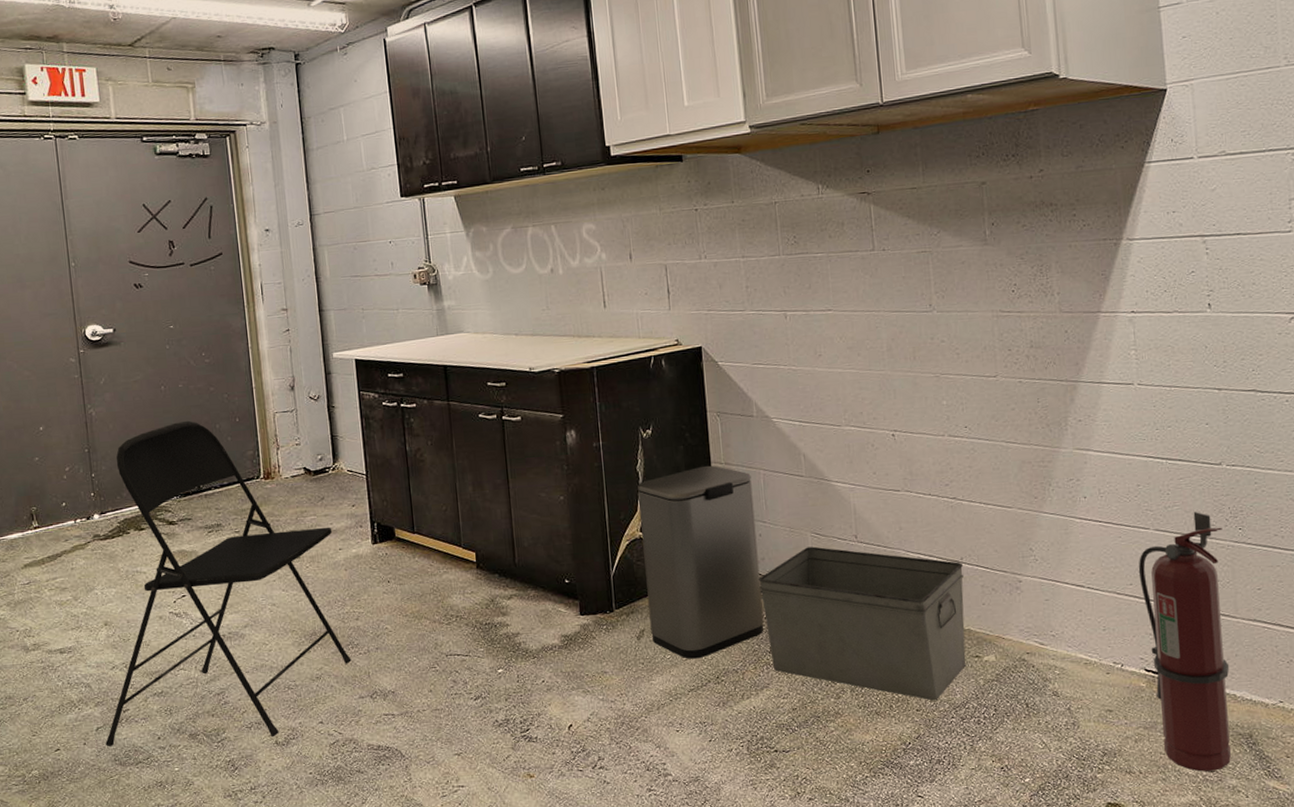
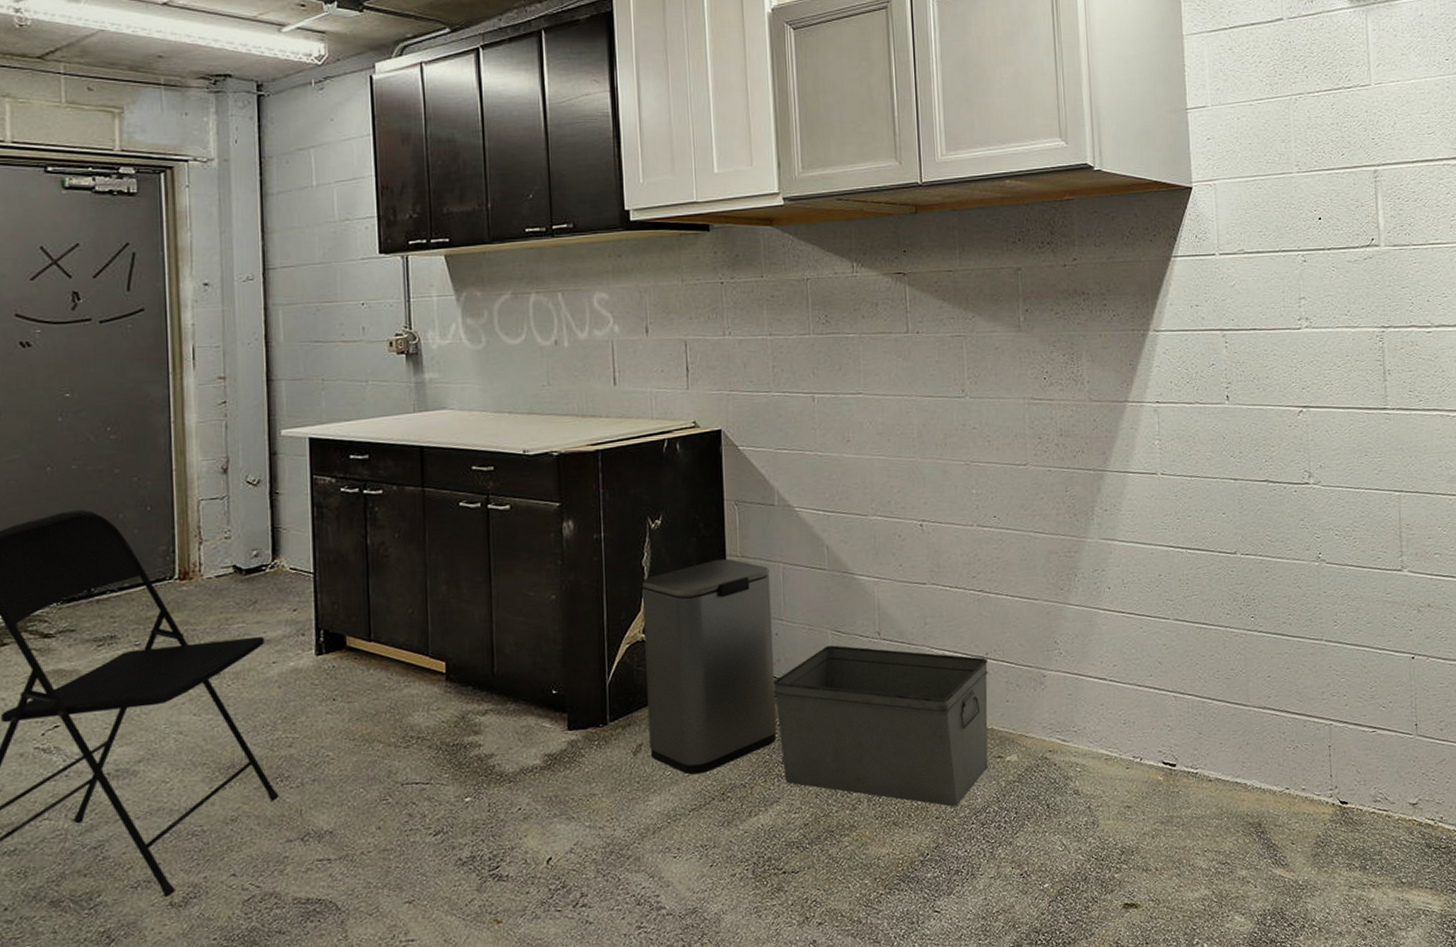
fire extinguisher: present [1138,511,1231,772] -> none [1158,600,1241,865]

